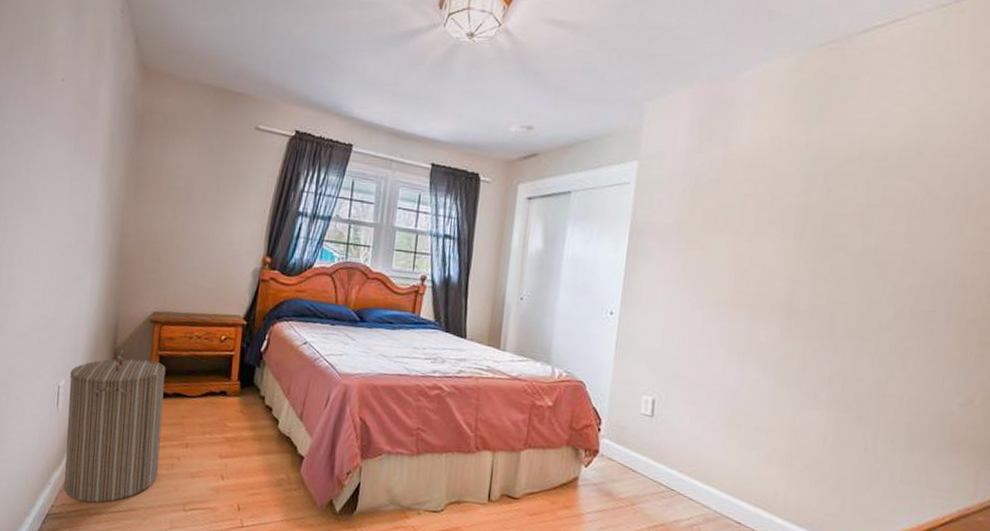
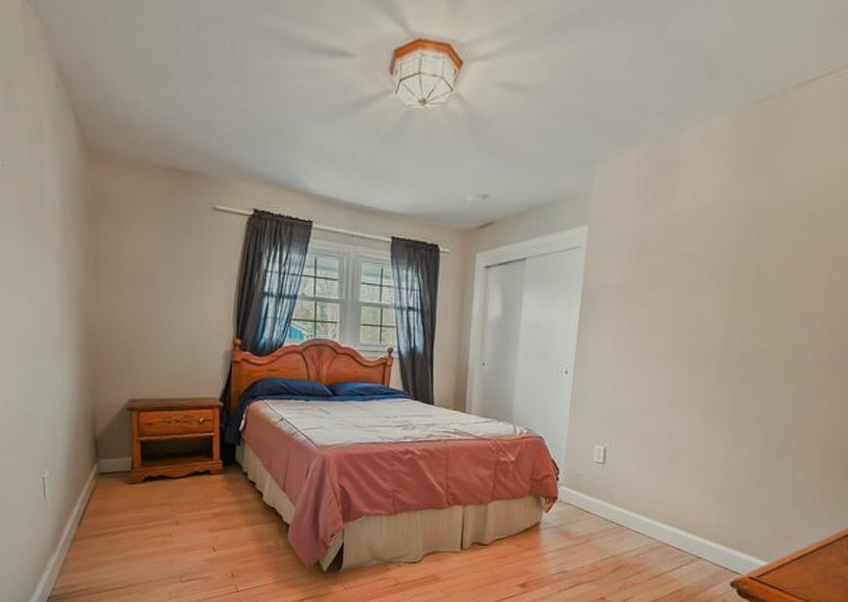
laundry hamper: present [63,349,166,503] -> none [52,438,152,583]

